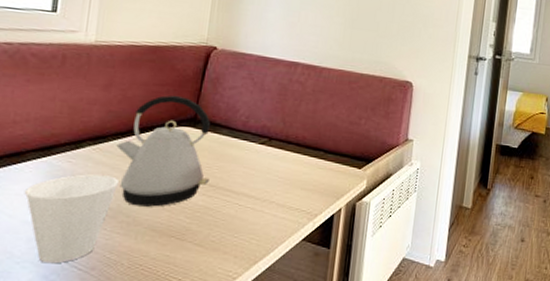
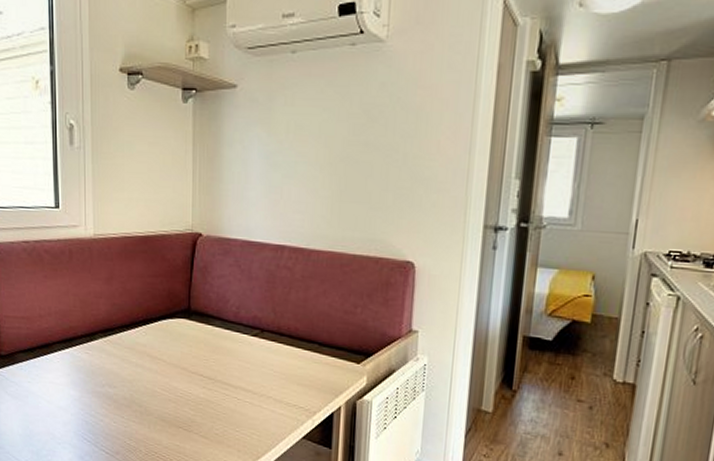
cup: present [24,174,120,264] -> none [56,365,130,446]
kettle: present [116,95,210,207] -> none [123,286,208,398]

